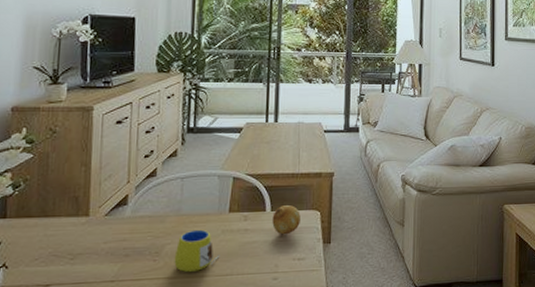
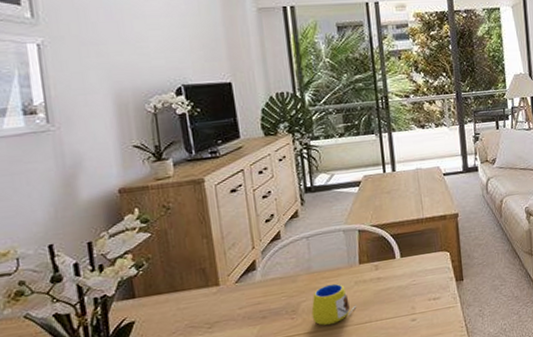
fruit: present [272,205,300,235] -> none [403,249,431,279]

